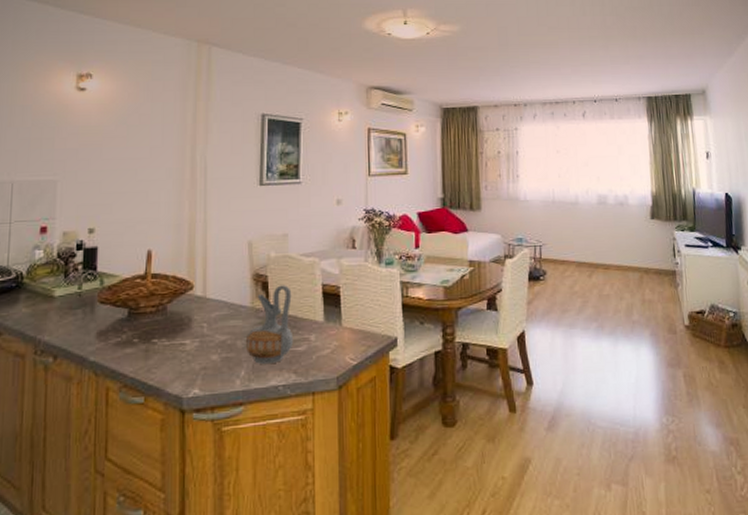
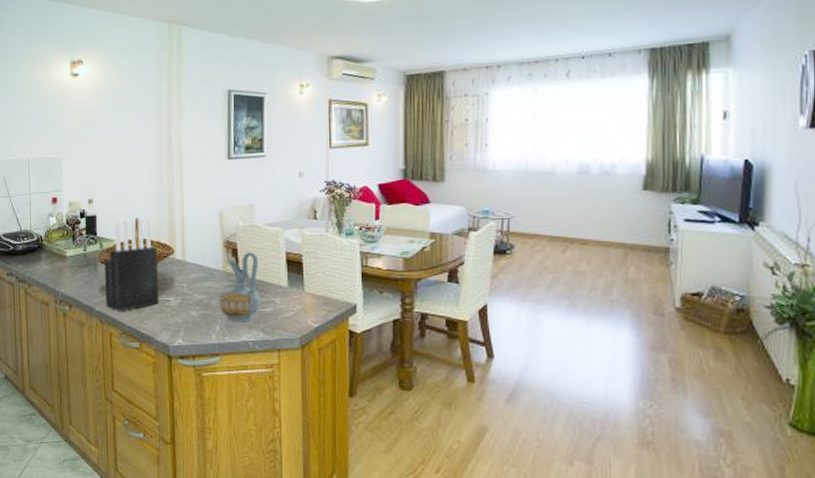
knife block: none [103,250,173,360] -> present [103,218,160,311]

